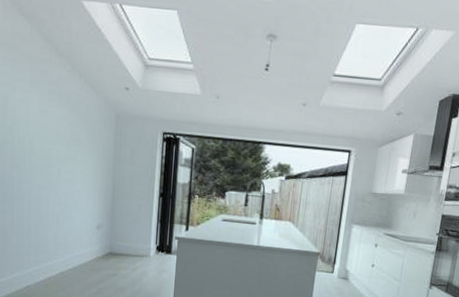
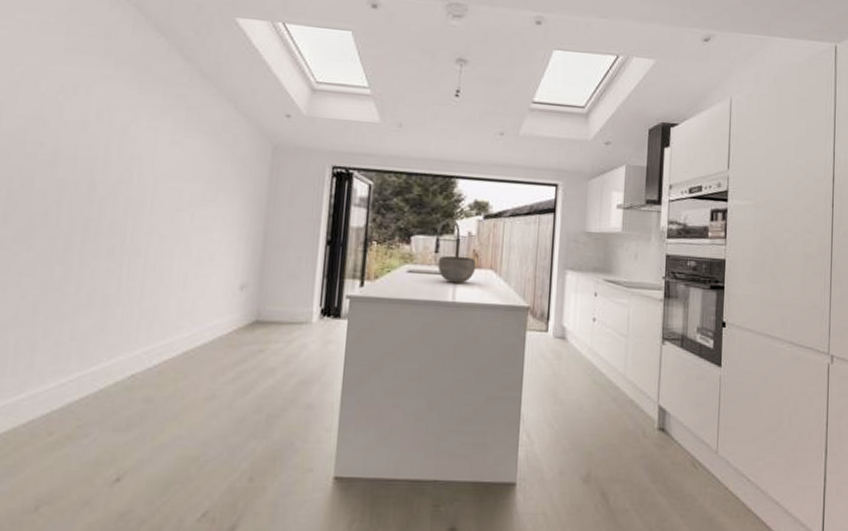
bowl: none [246,208,278,231] -> present [437,255,477,283]

